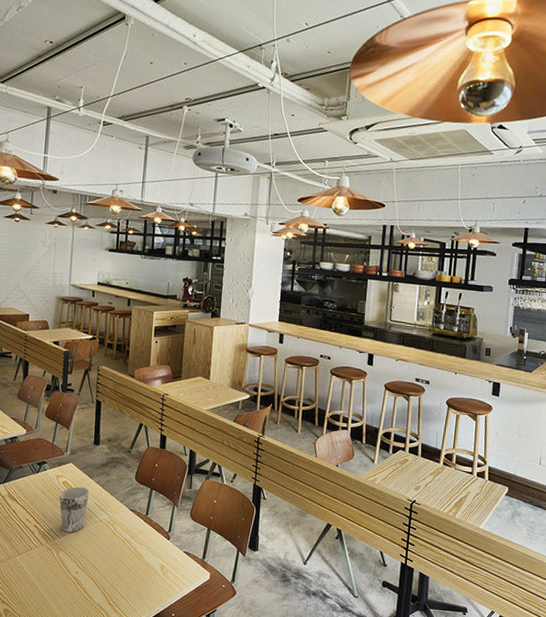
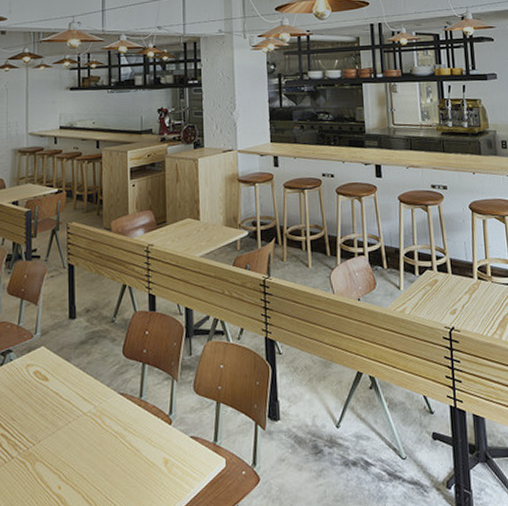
cup: present [59,486,90,533] -> none [30,374,68,436]

